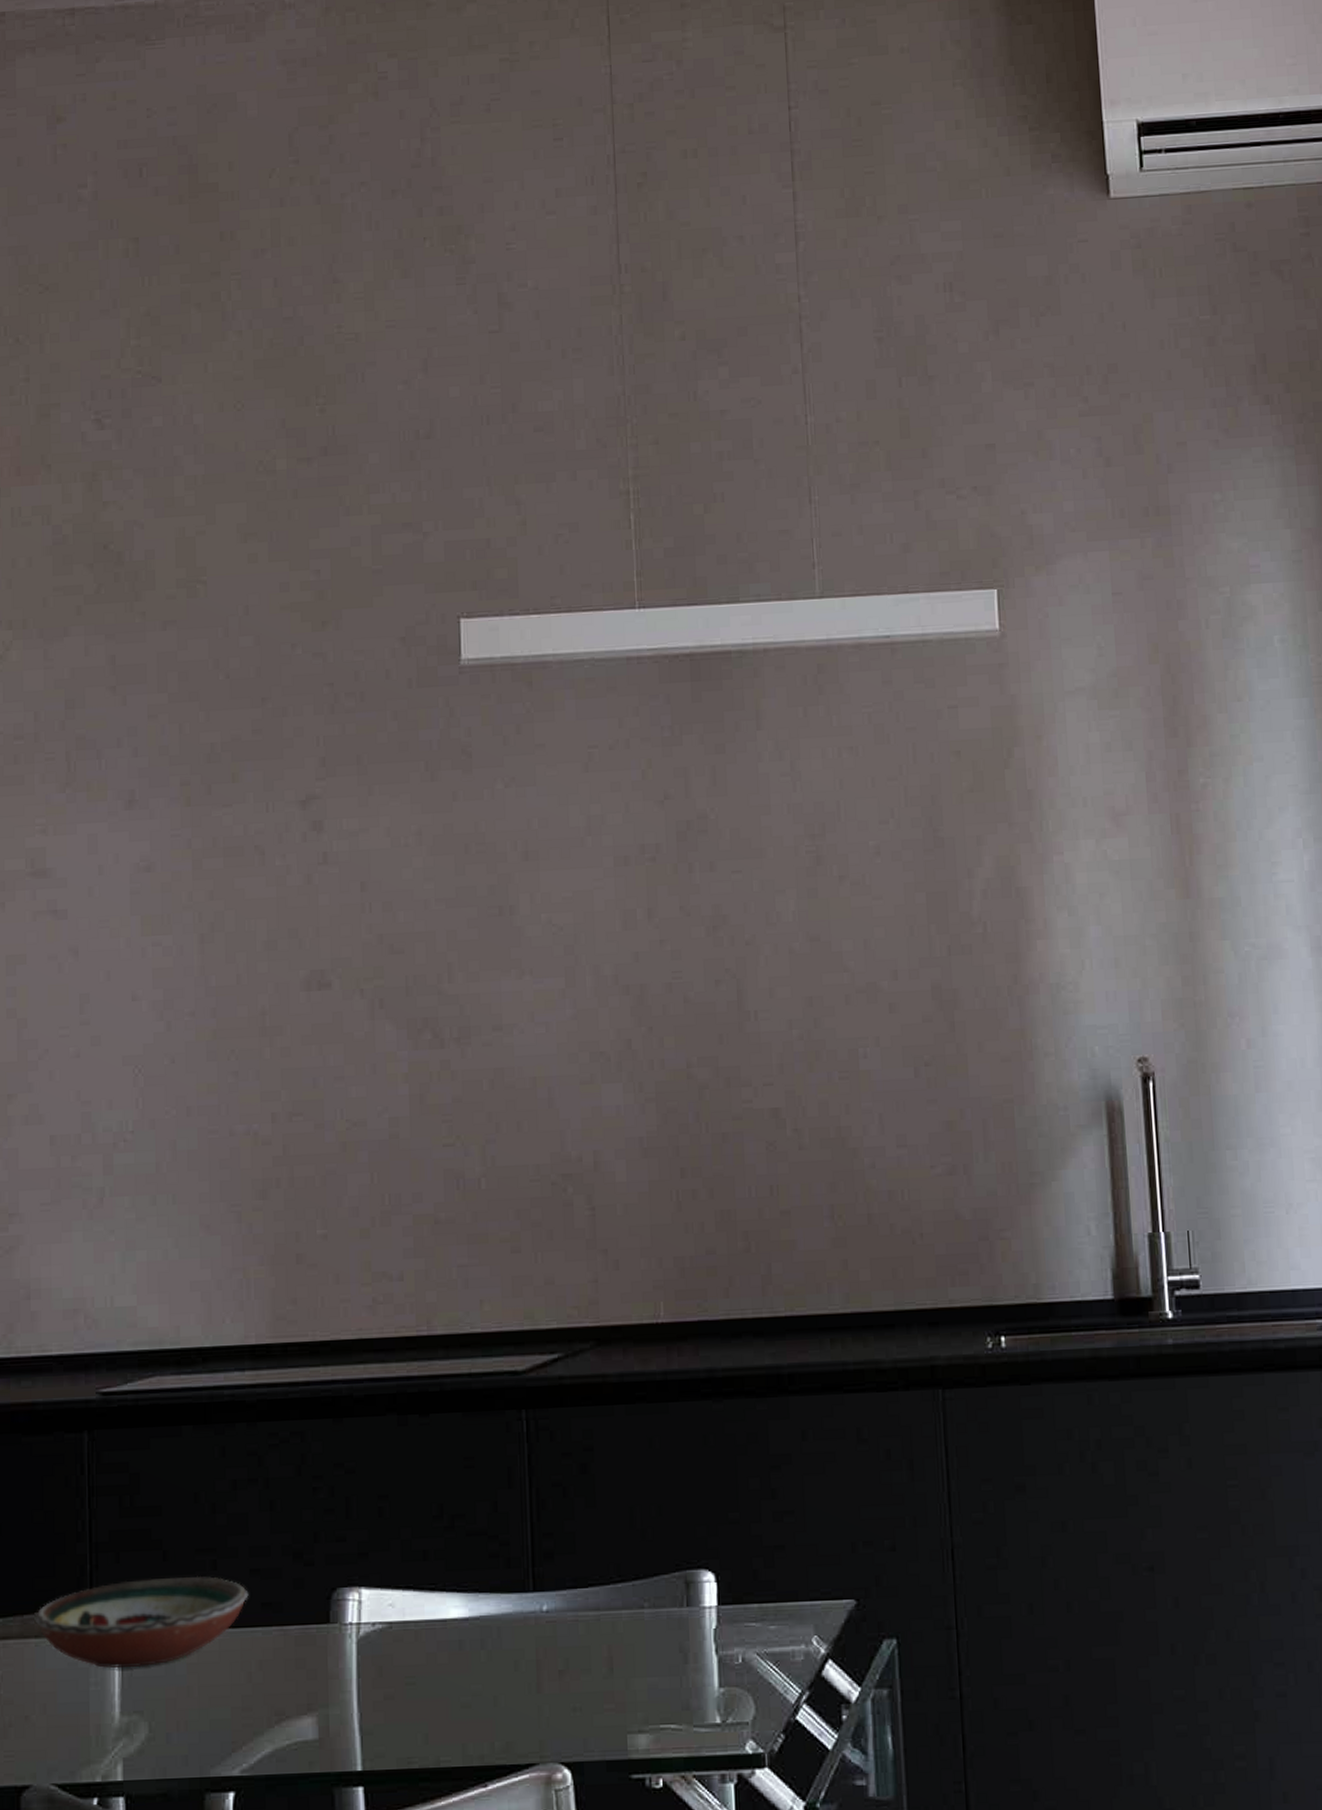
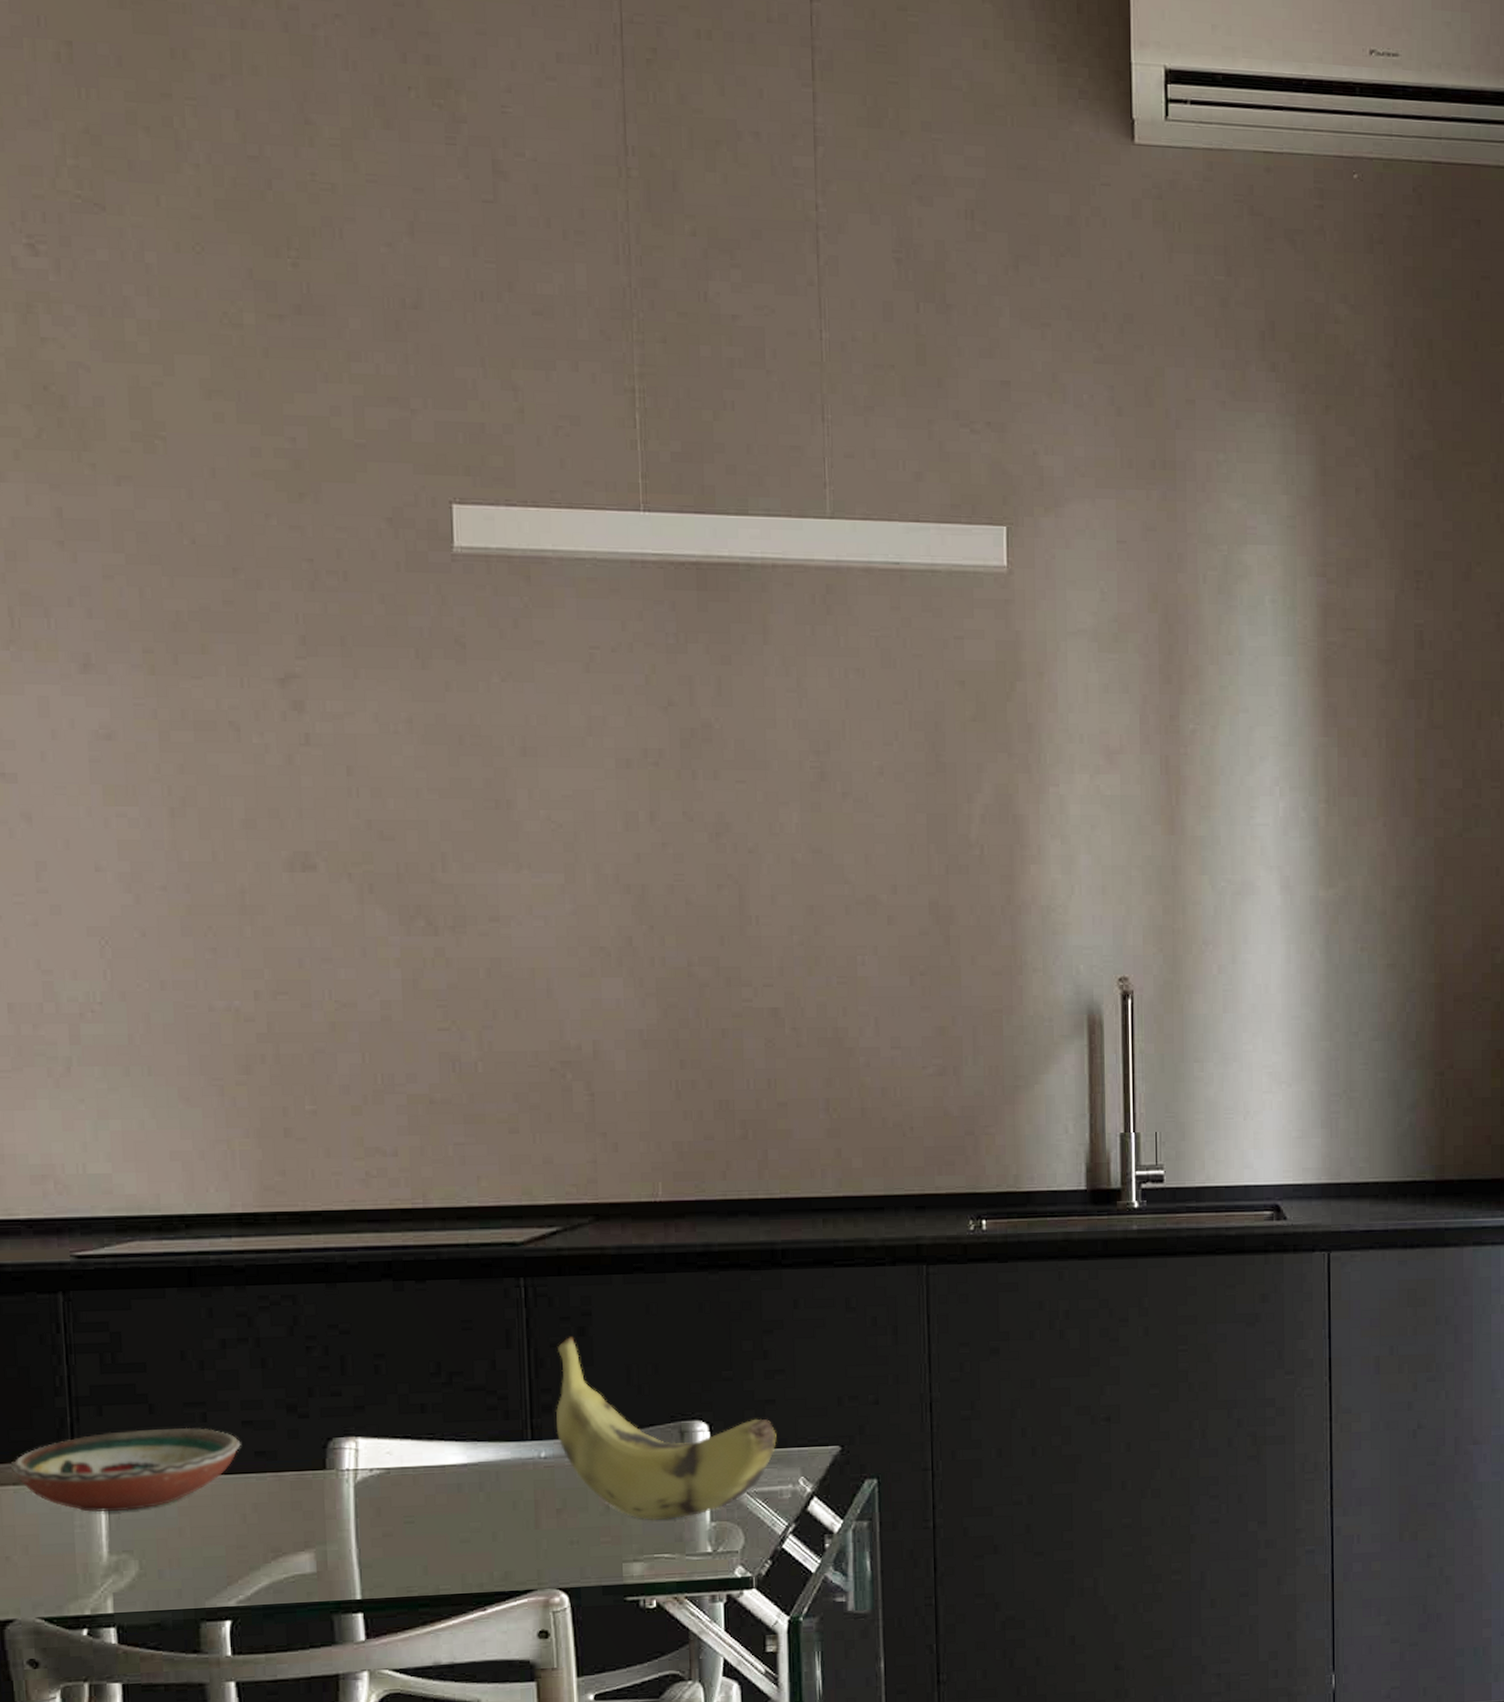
banana: none [557,1475,787,1686] -> present [555,1337,777,1521]

